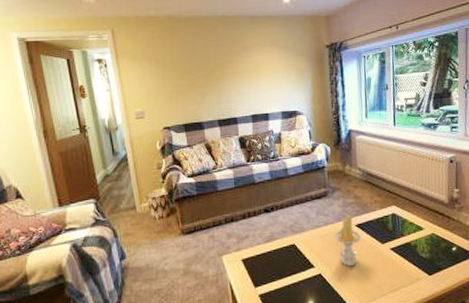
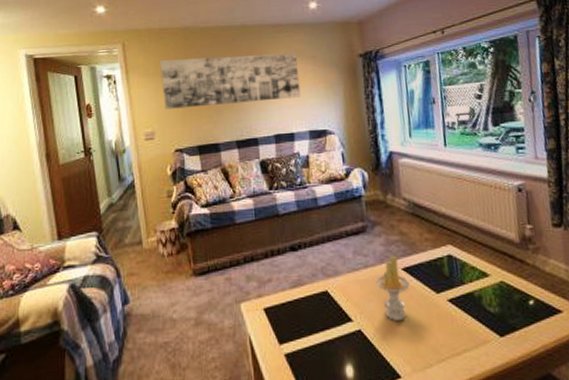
wall art: none [148,42,275,91] -> present [160,52,301,109]

